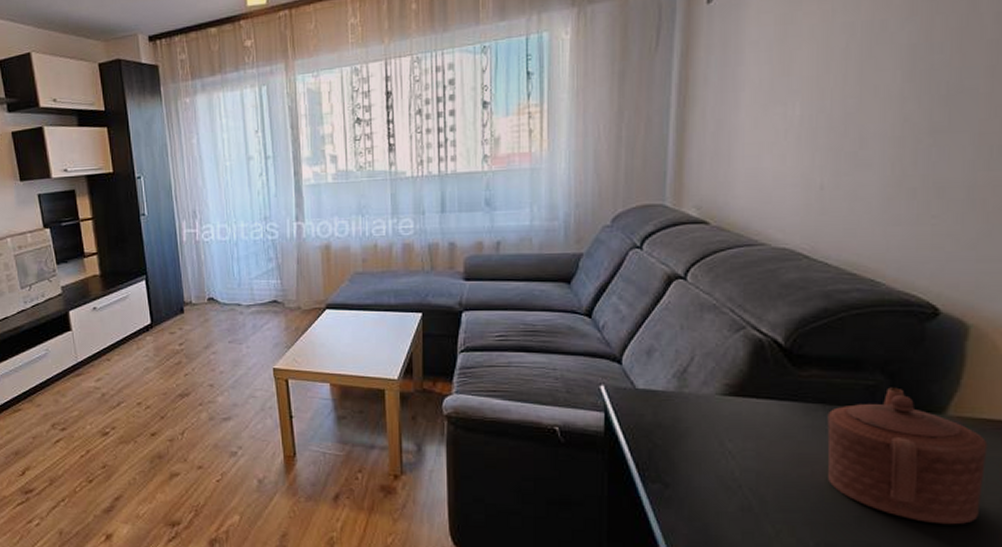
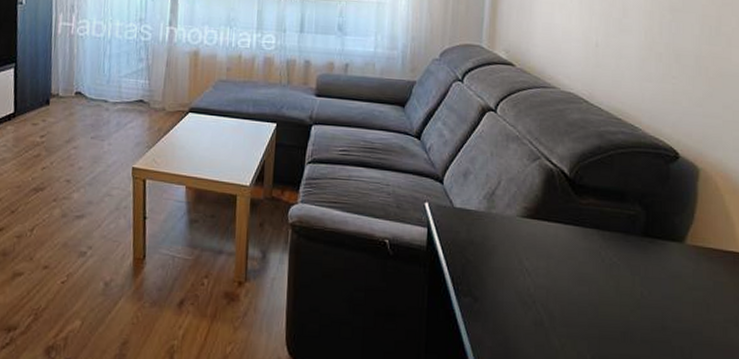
teapot: present [827,387,988,525] -> none [600,217,714,341]

